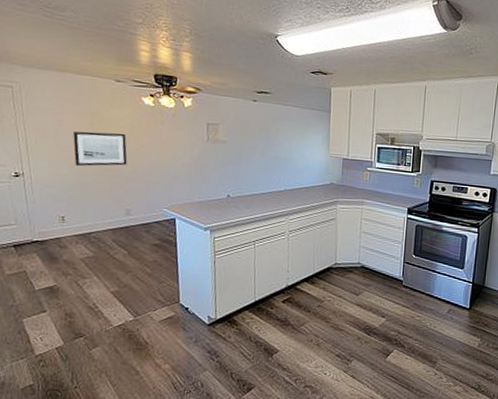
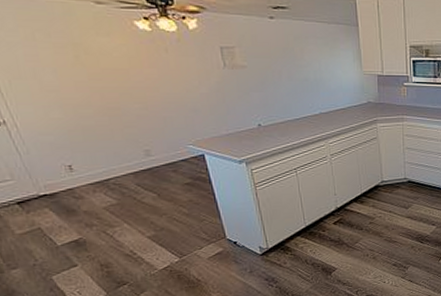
wall art: present [73,131,128,167] -> none [56,65,134,108]

